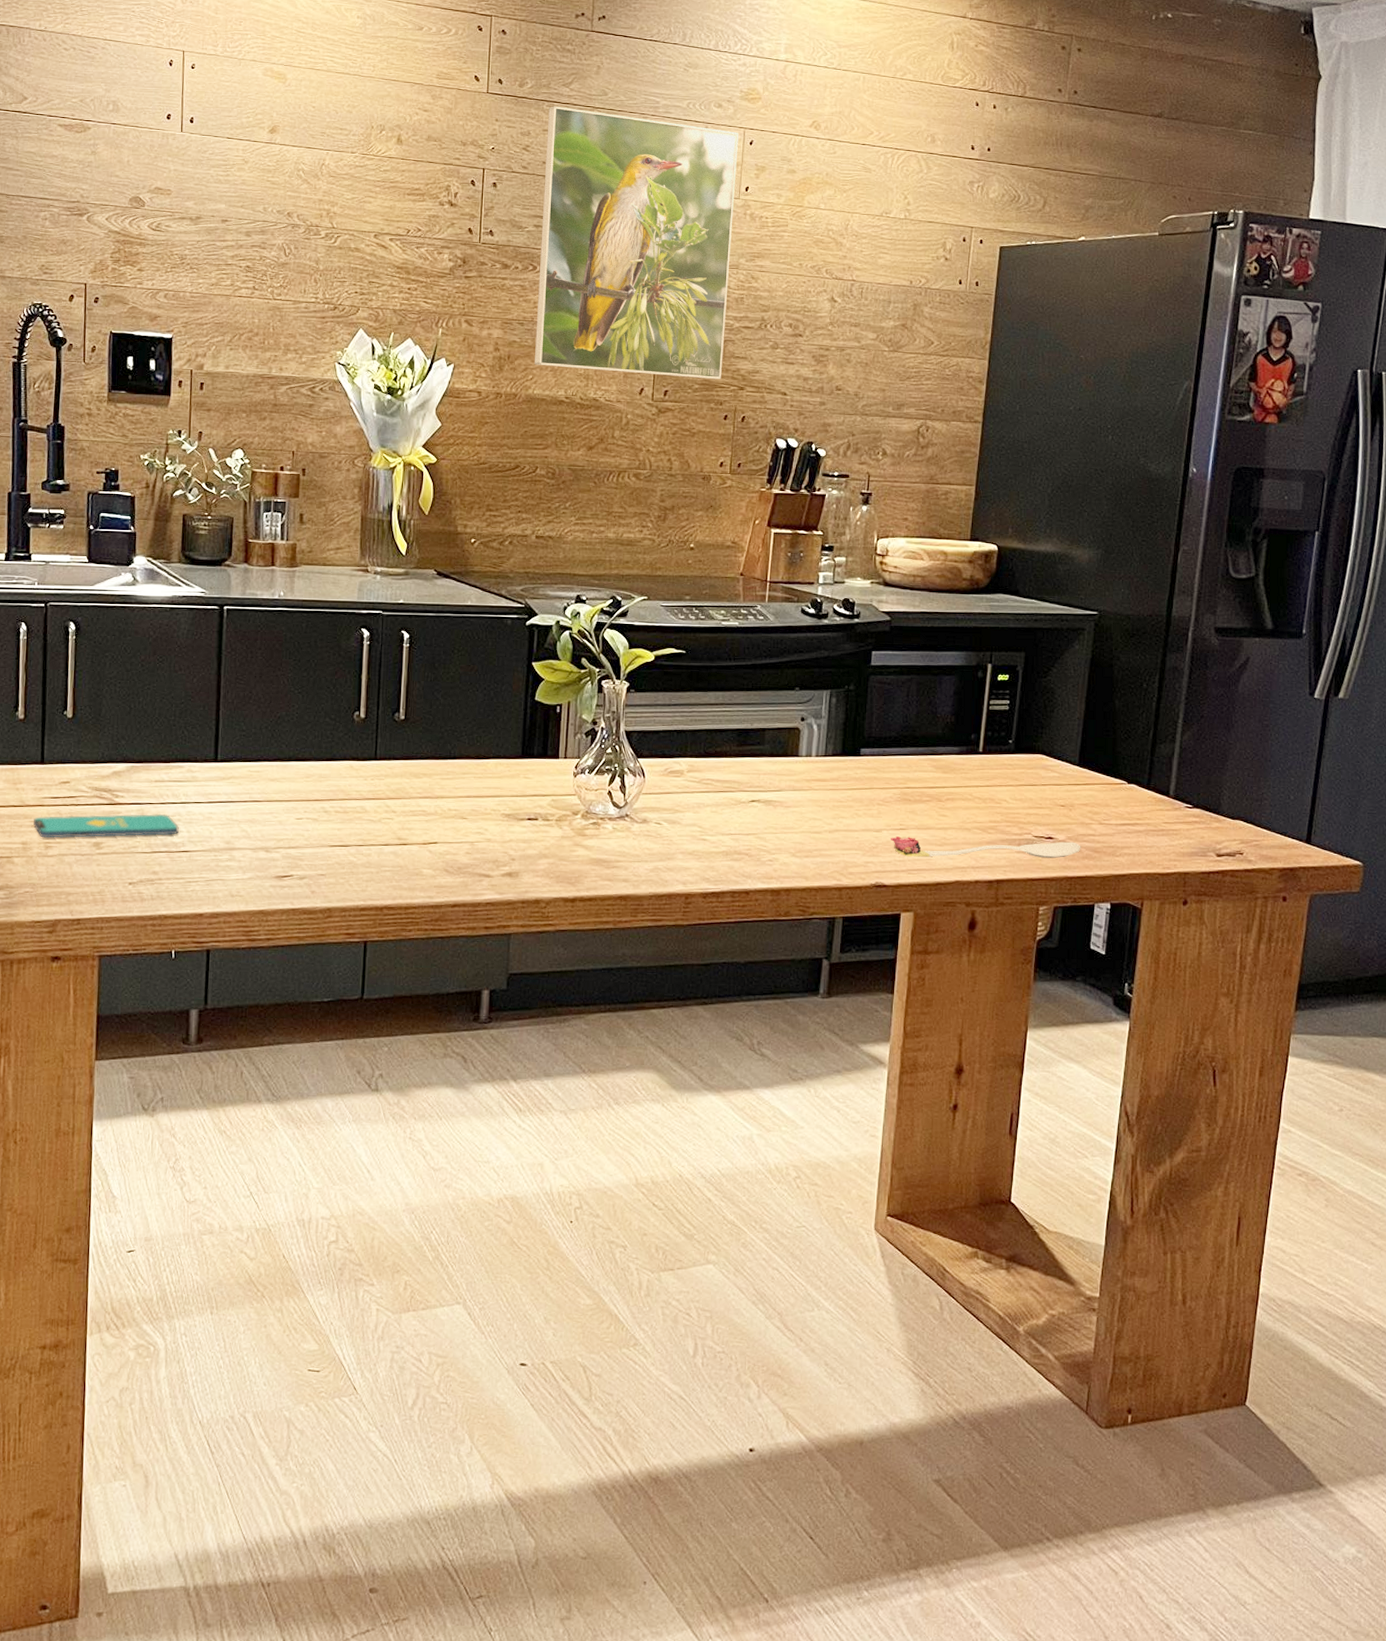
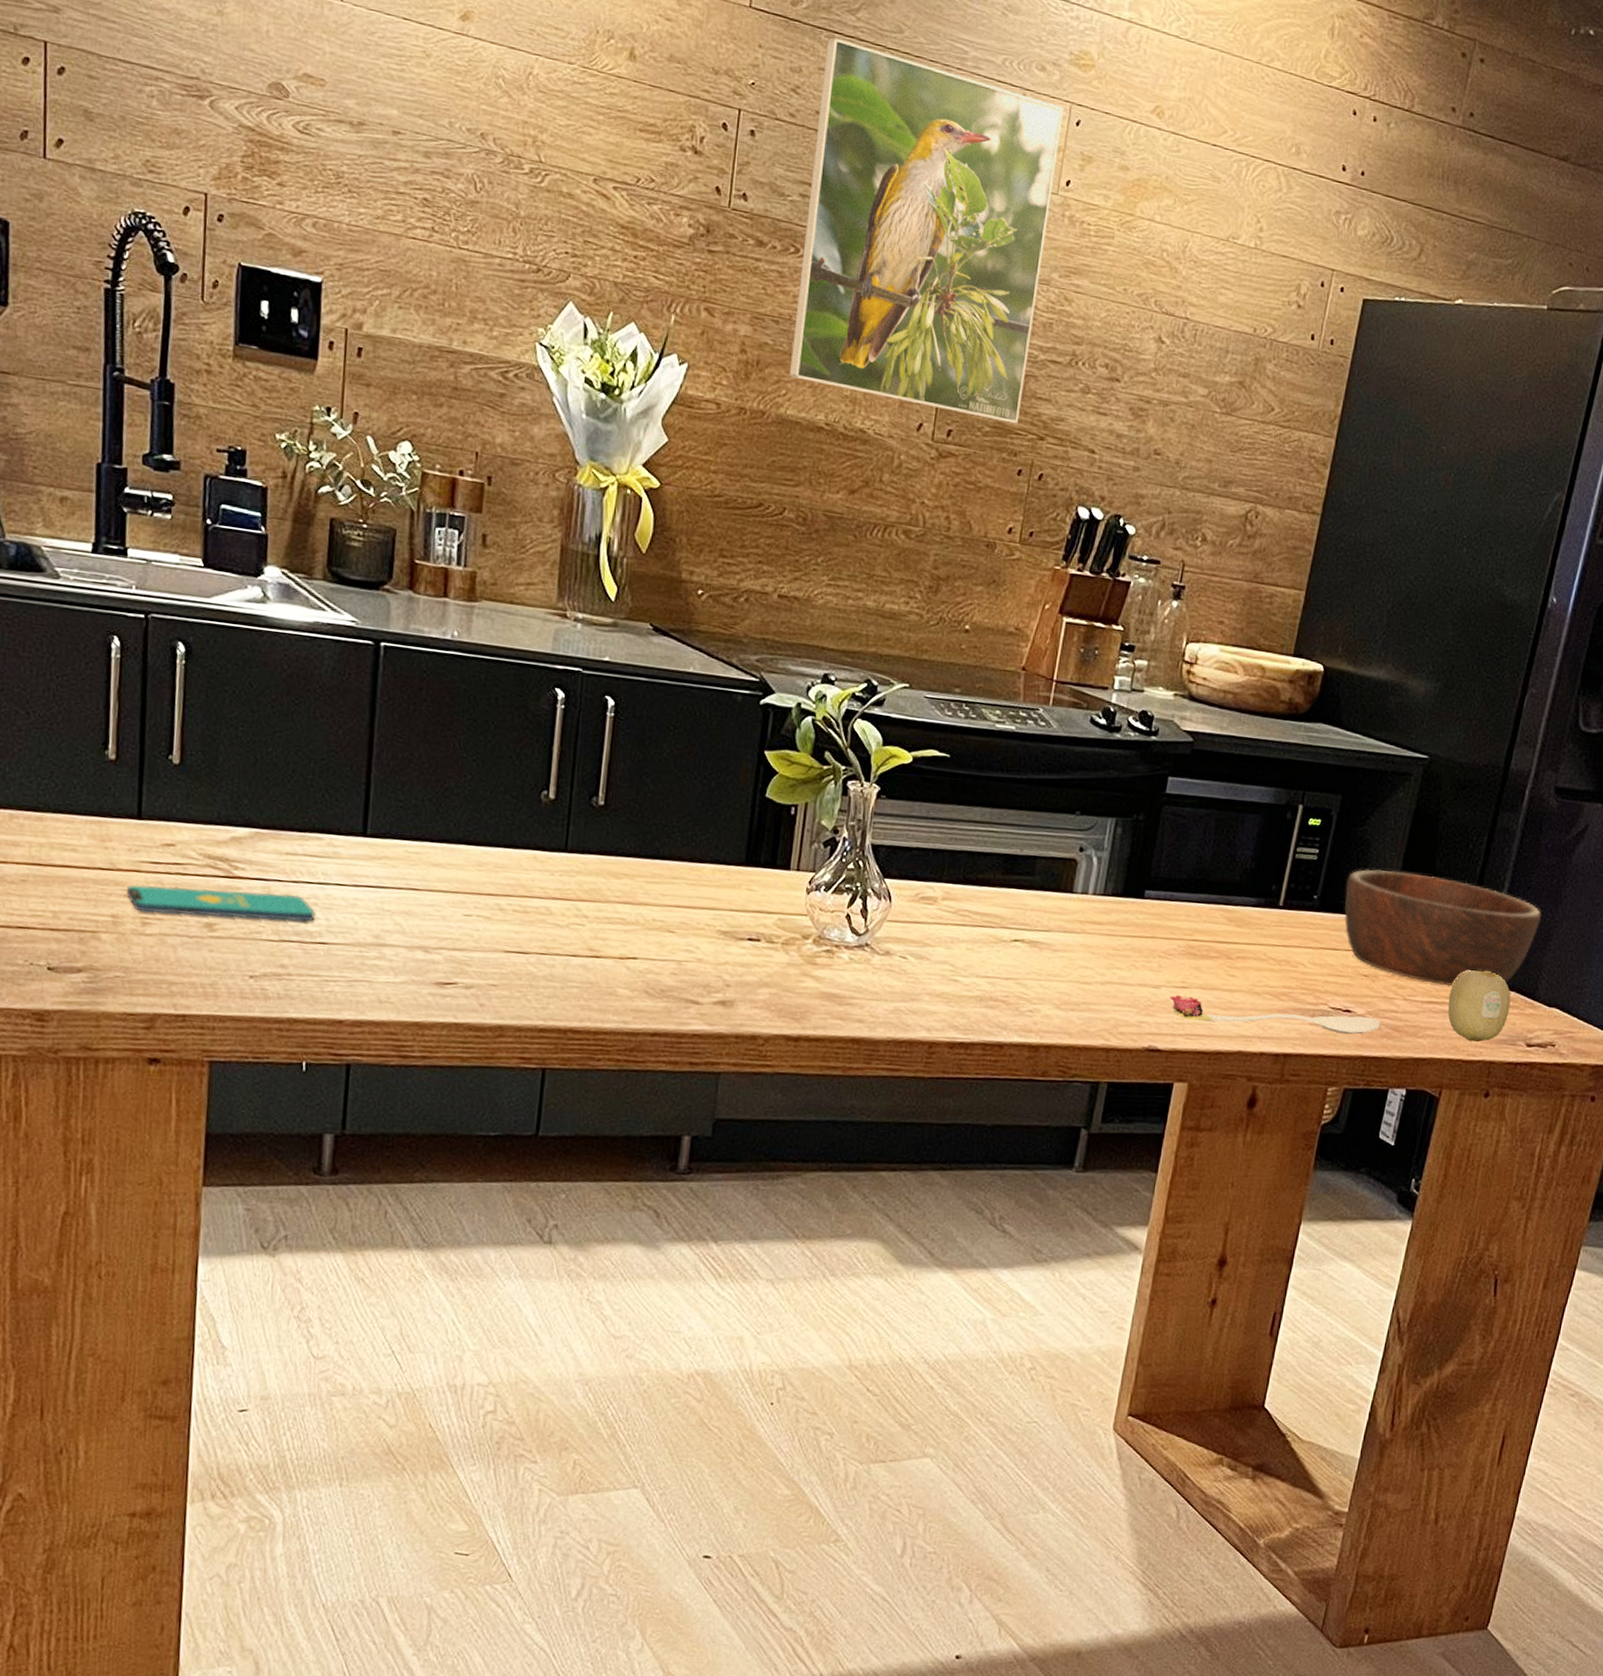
wooden bowl: none [1037,713,1216,809] -> present [1344,868,1541,987]
fruit: none [1140,791,1197,857] -> present [1448,969,1511,1043]

